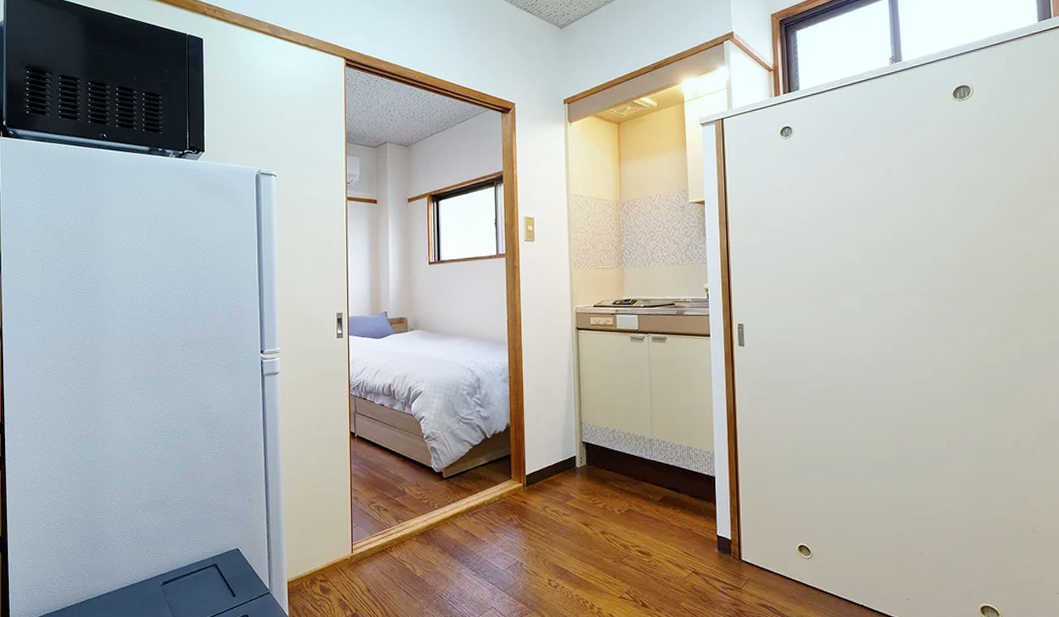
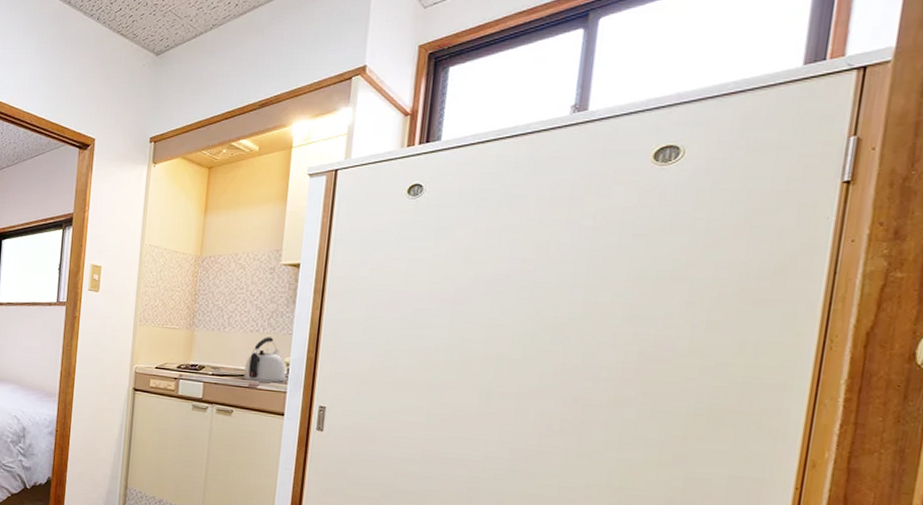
kettle: none [670,267,707,310] -> present [242,337,286,385]

